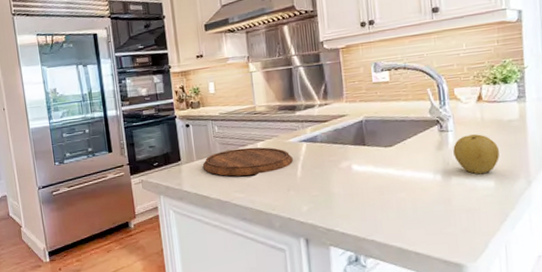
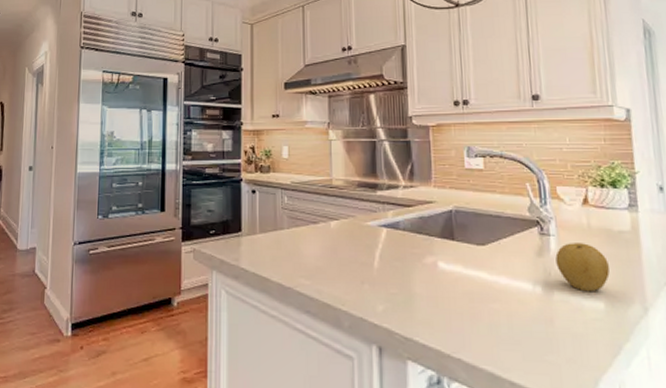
cutting board: present [202,147,293,176] -> none [265,225,370,260]

